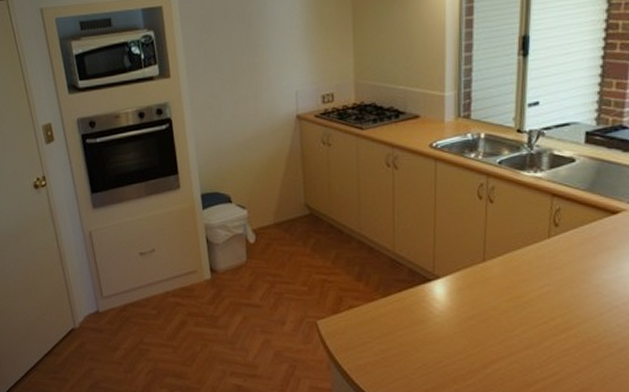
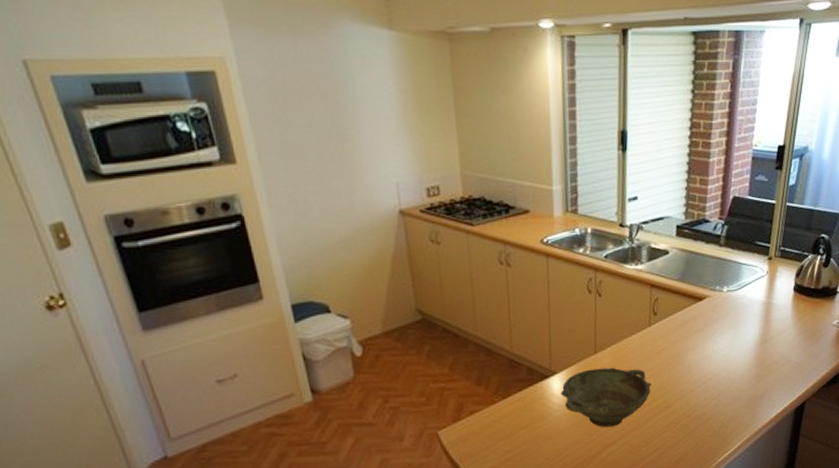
bowl: none [444,277,550,342] -> present [561,367,652,428]

